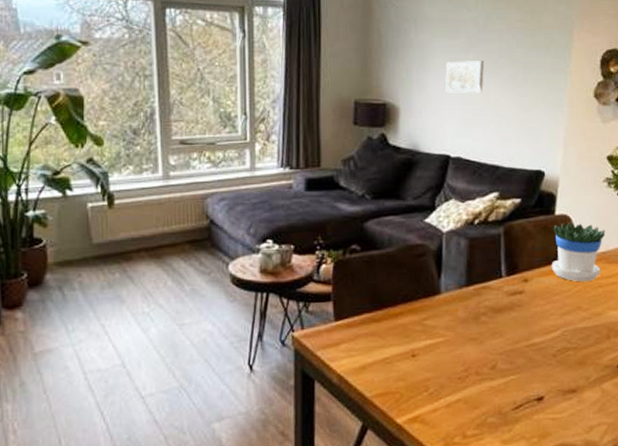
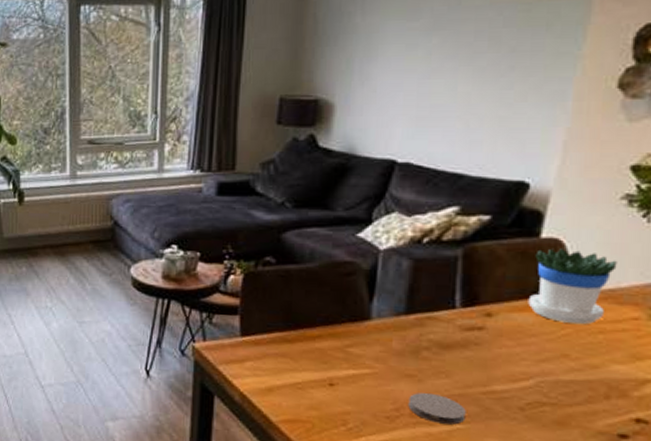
wall art: present [444,61,485,93] -> none [395,46,454,86]
coaster: none [474,351,516,377] -> present [408,392,466,425]

